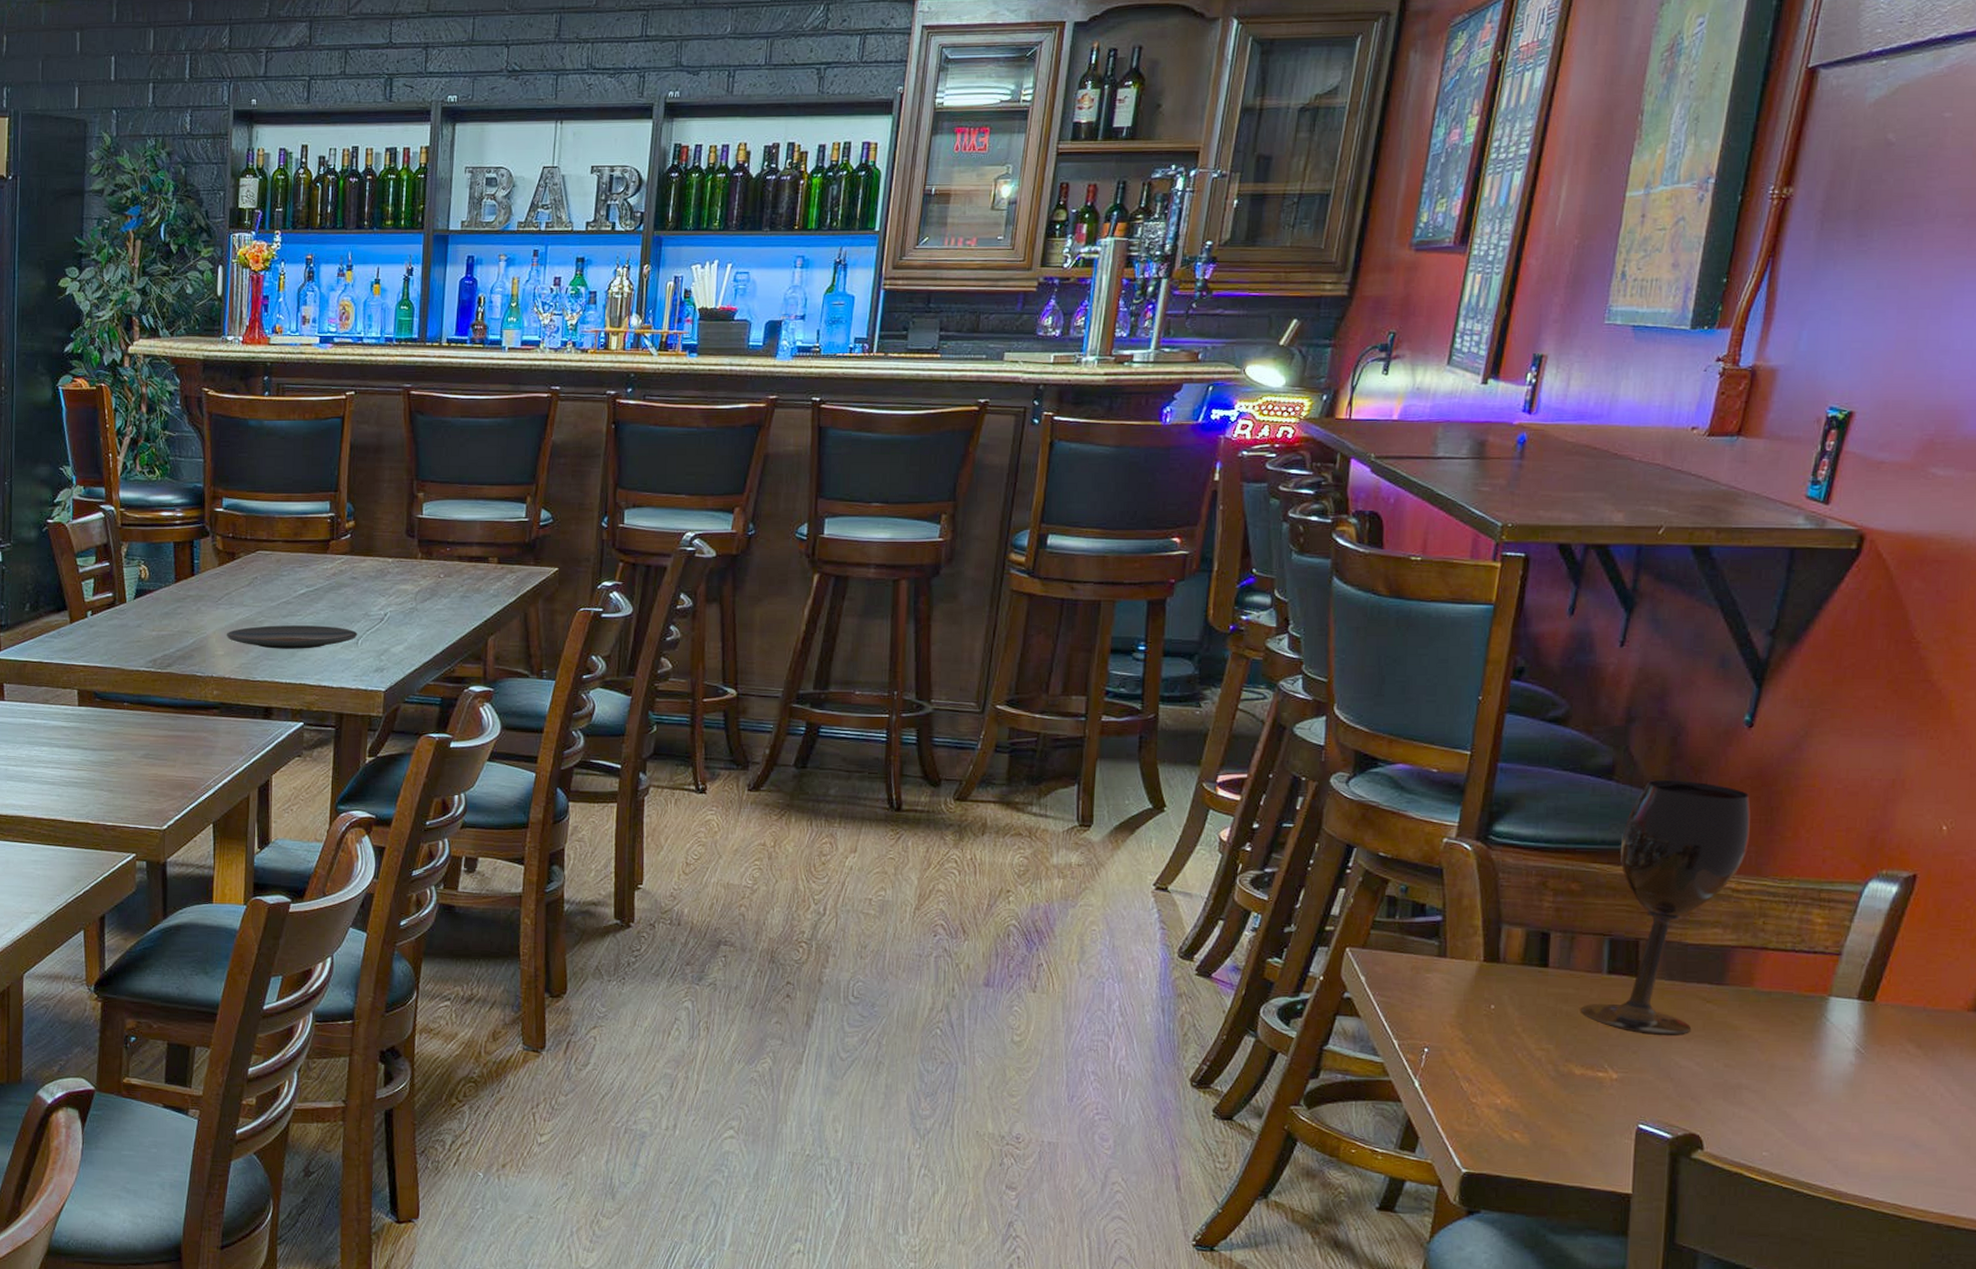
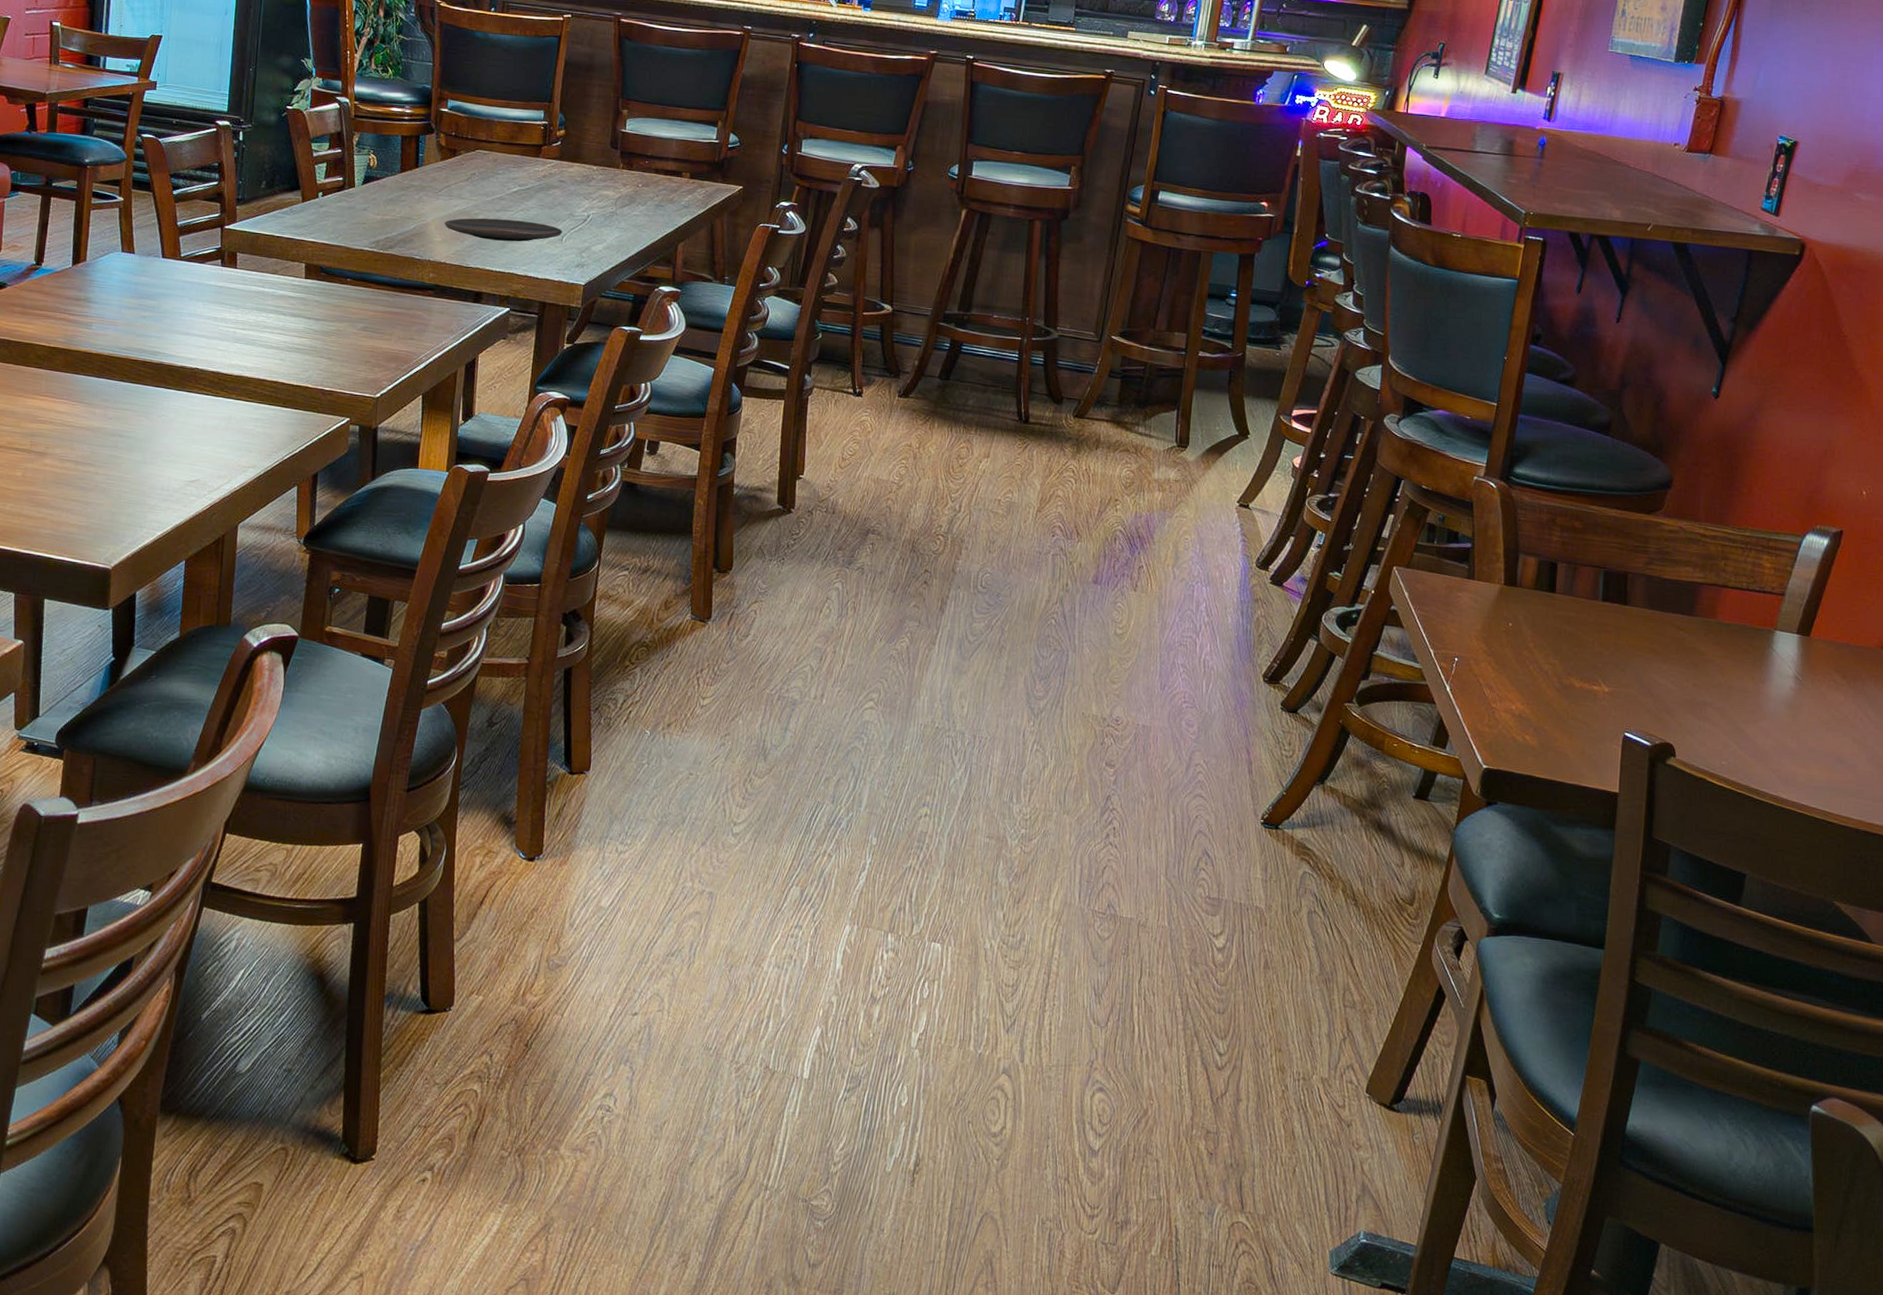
wine glass: present [1579,779,1752,1035] -> none [1580,437,1717,657]

